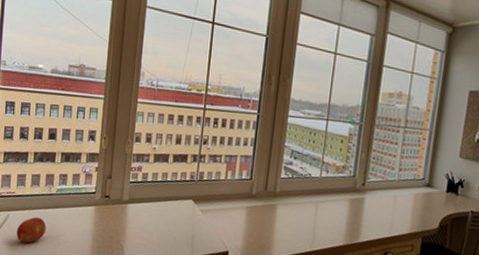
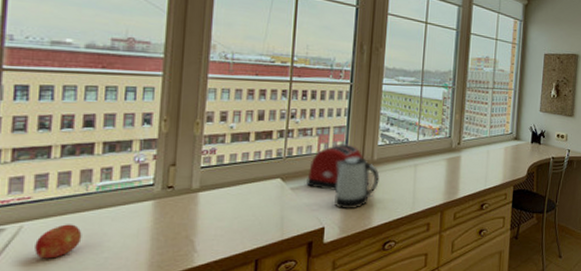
toaster: none [214,172,267,217] -> present [306,143,364,190]
kettle: none [238,186,281,239] -> present [334,157,380,210]

